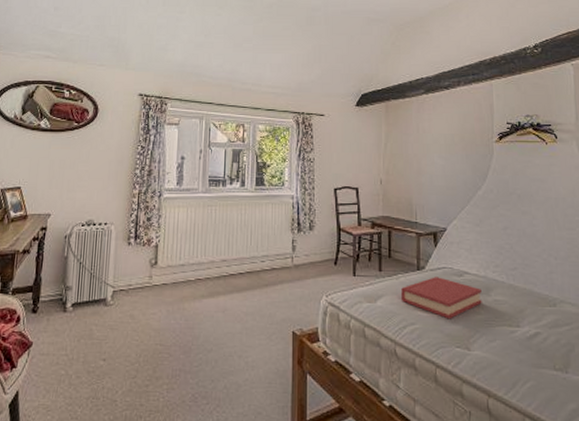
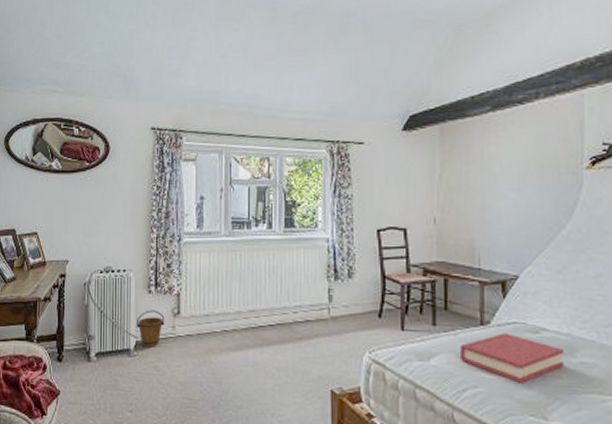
bucket: none [114,261,143,296] -> present [136,310,165,347]

